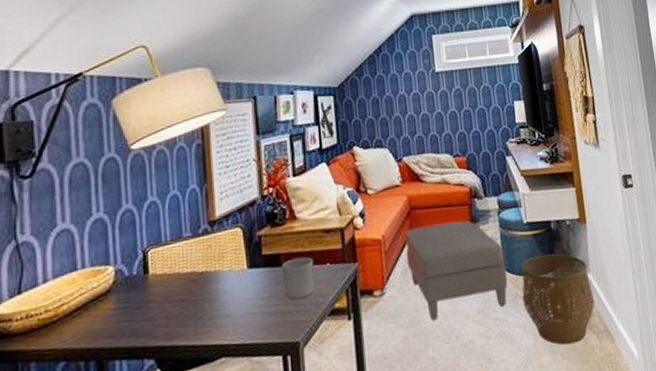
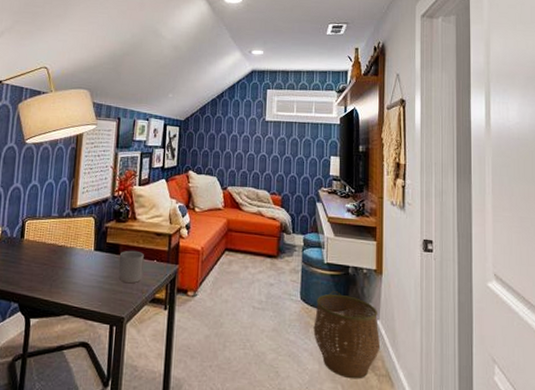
ottoman: present [405,220,508,321] -> none [218,246,303,332]

